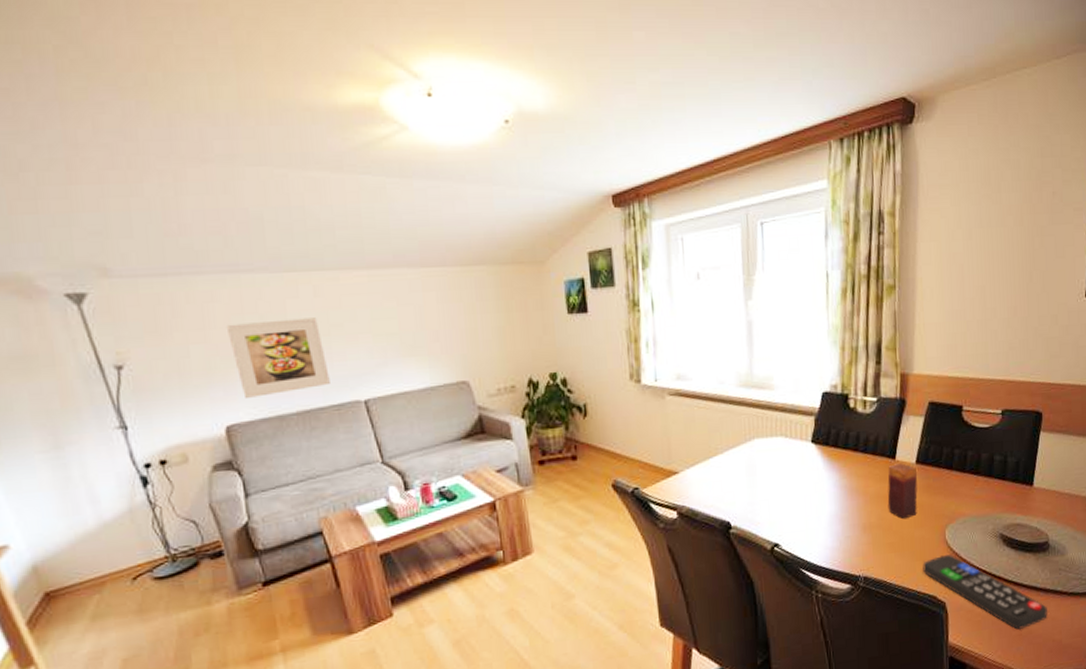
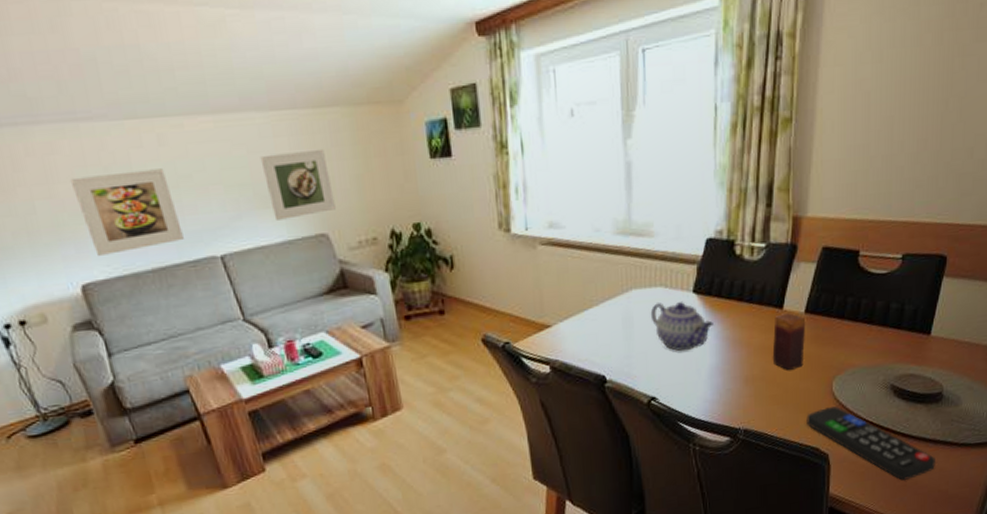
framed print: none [409,302,477,368] -> present [260,148,336,220]
teapot: none [772,450,831,499] -> present [650,300,713,351]

